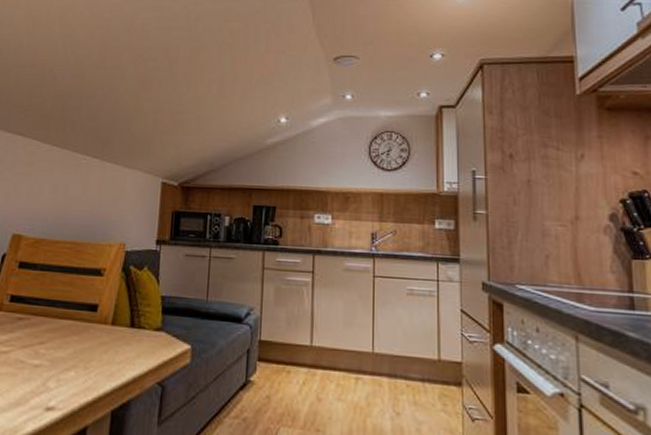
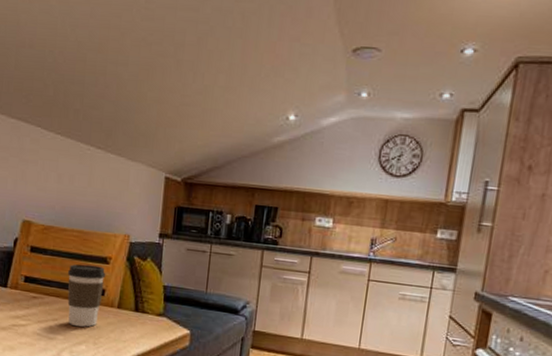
coffee cup: none [56,278,100,350] -> present [67,264,106,327]

